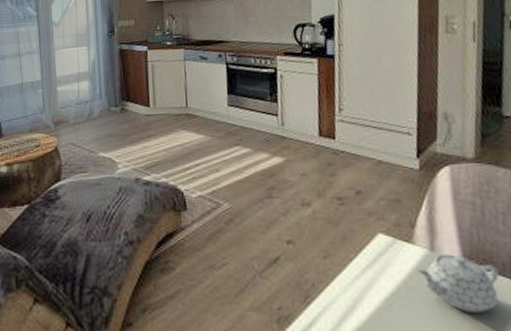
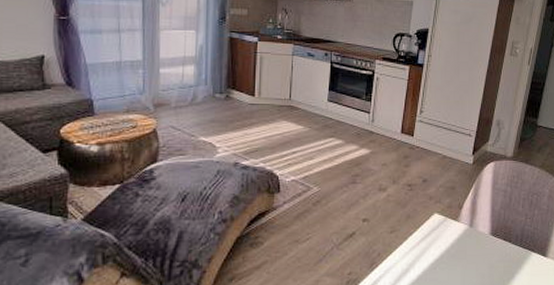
teapot: present [418,254,499,314] -> none [459,229,513,272]

